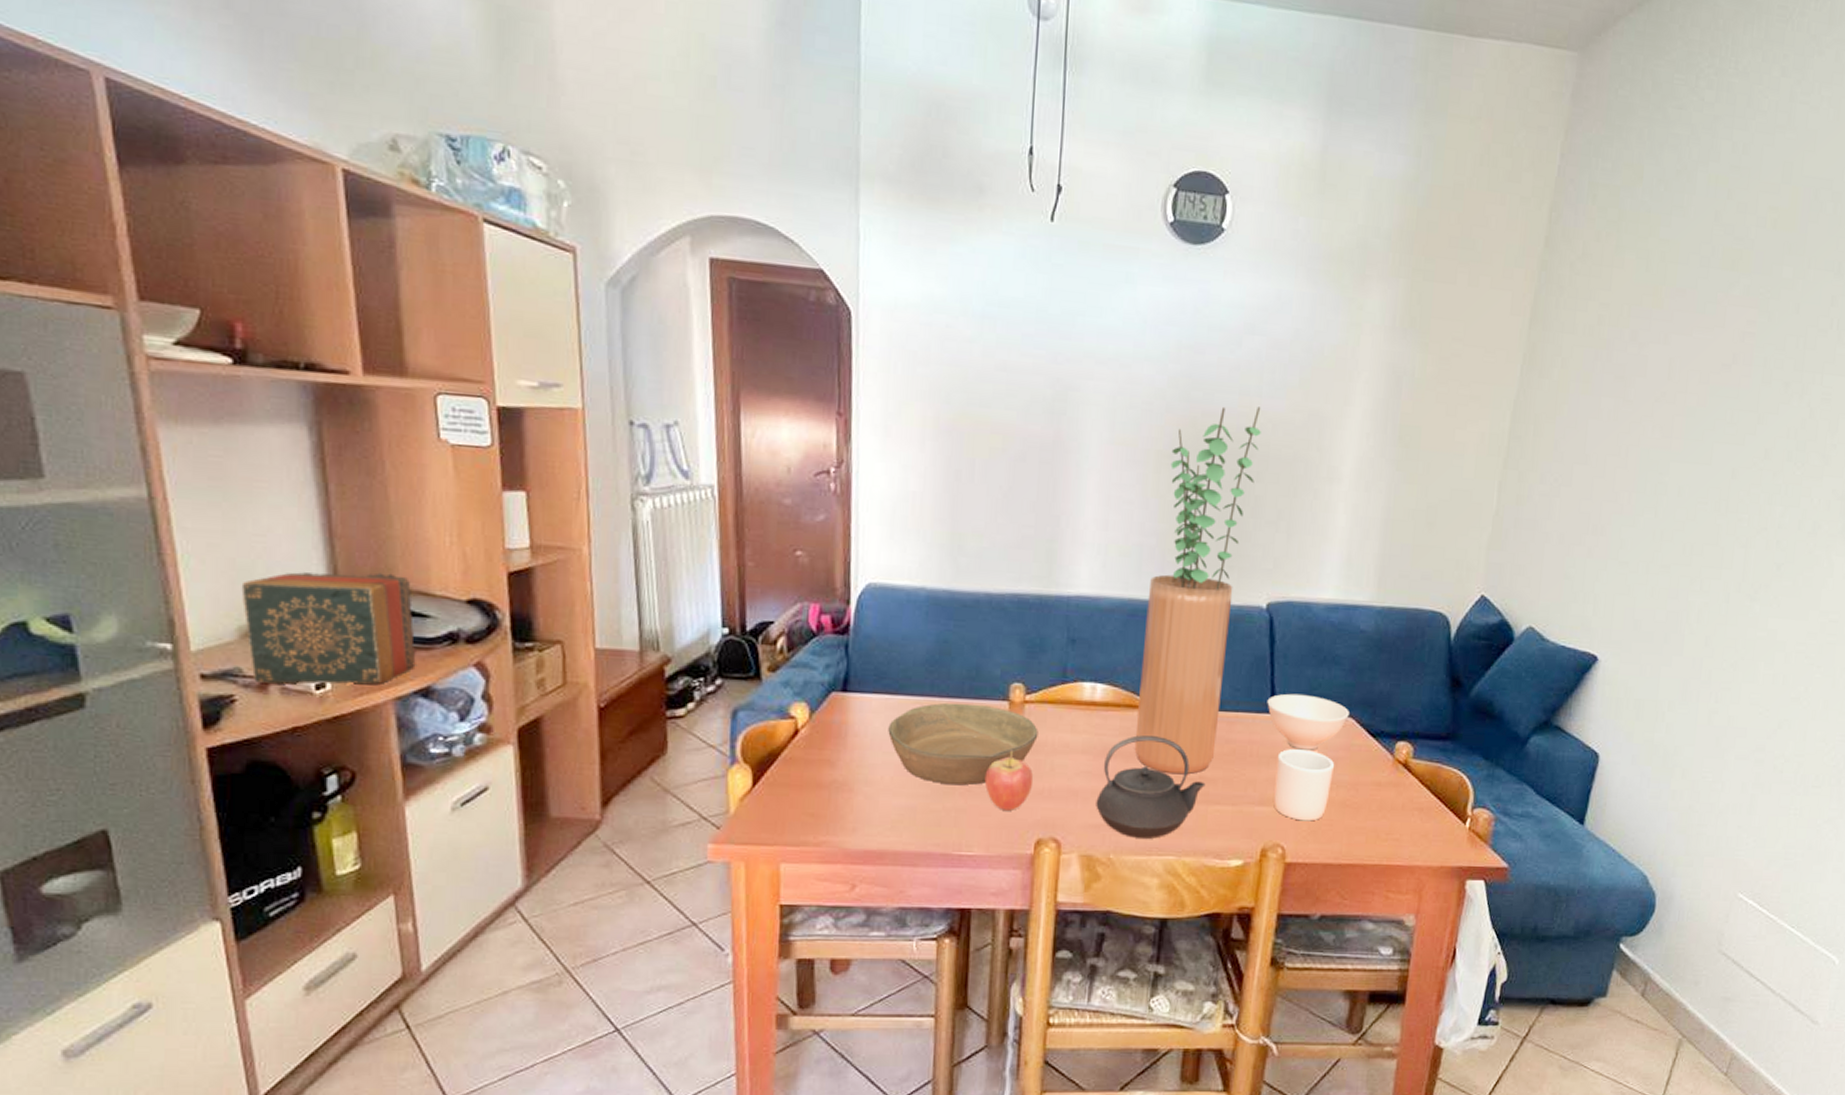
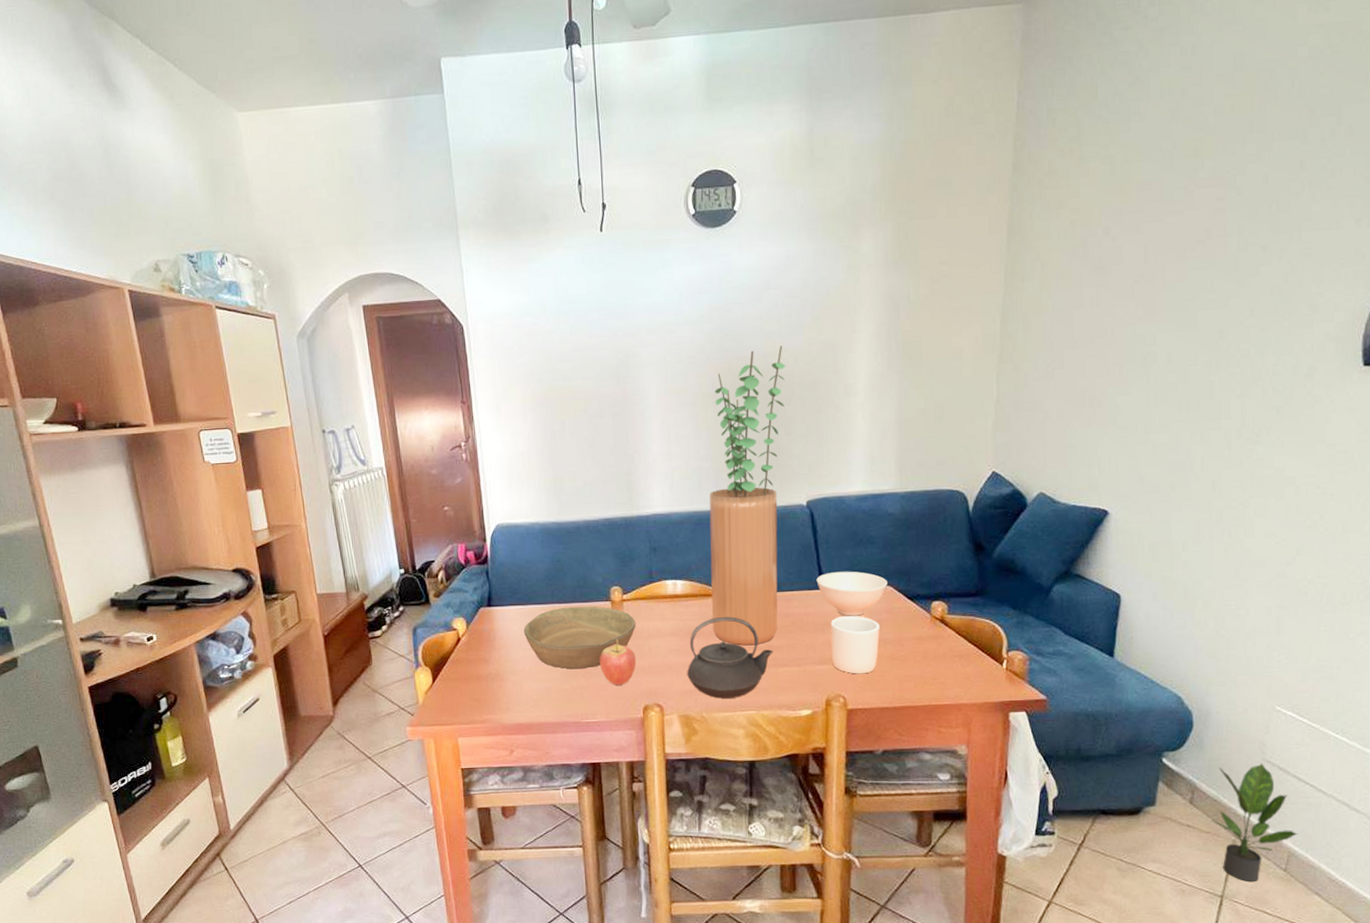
decorative box: present [241,572,416,685] -> none [97,557,206,640]
potted plant: none [1659,955,1743,1087] -> present [1210,763,1298,883]

